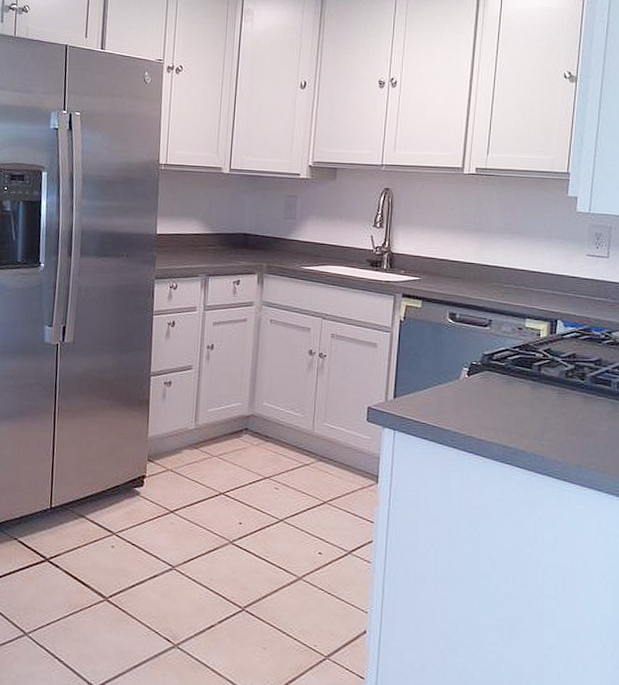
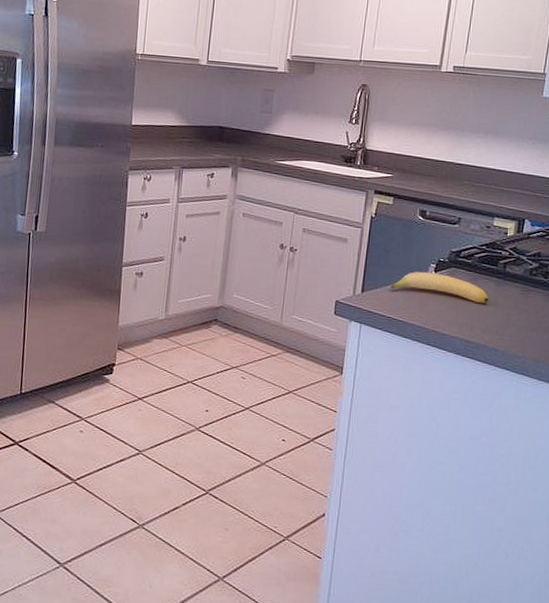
banana: none [421,375,525,408] -> present [389,271,489,304]

